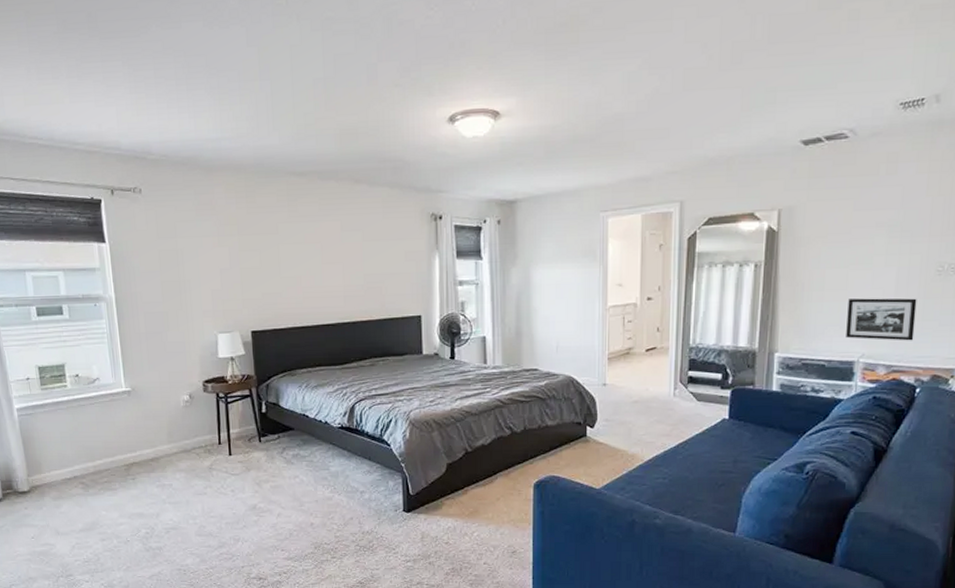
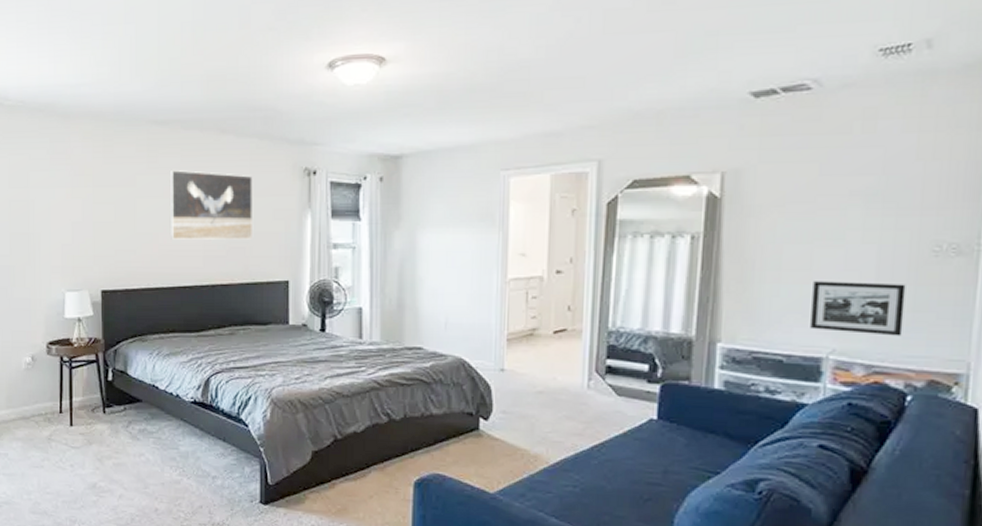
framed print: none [309,218,387,282] -> present [169,170,253,240]

